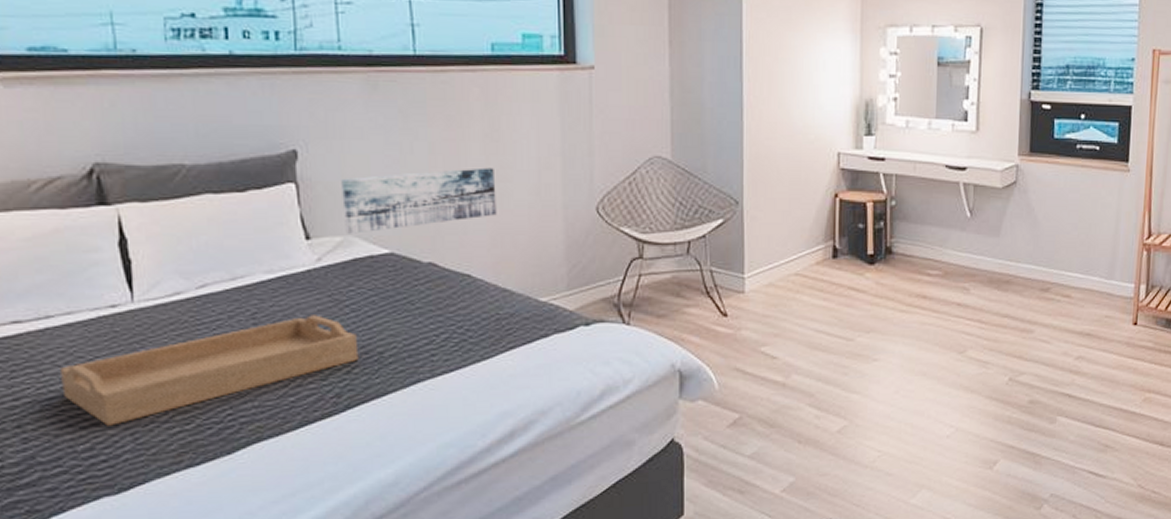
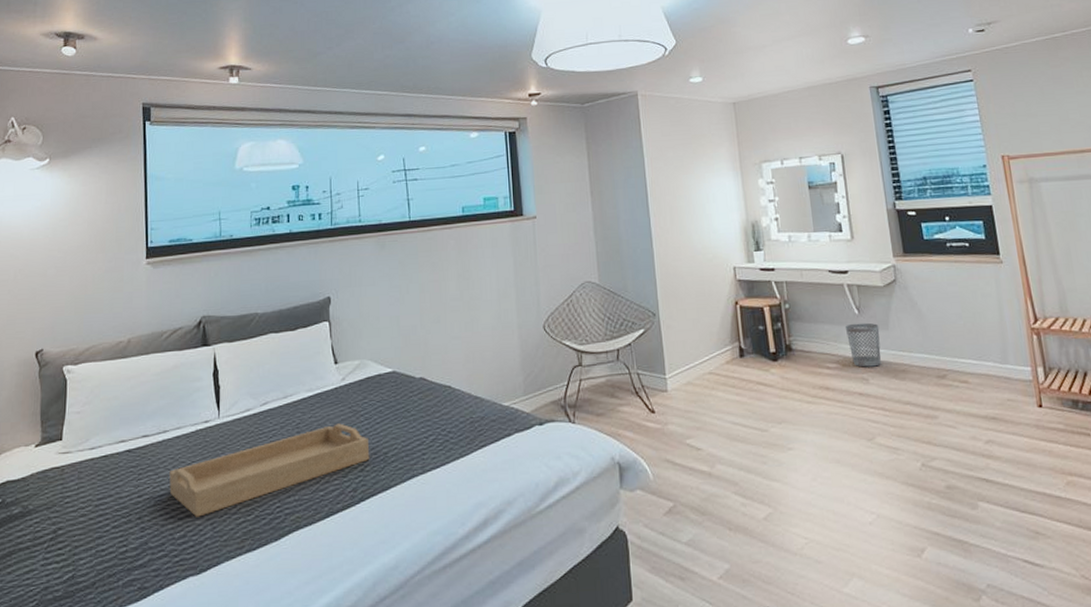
wall art: present [341,167,497,234] -> none [360,300,469,358]
wastebasket: none [953,227,990,276] -> present [844,322,881,367]

